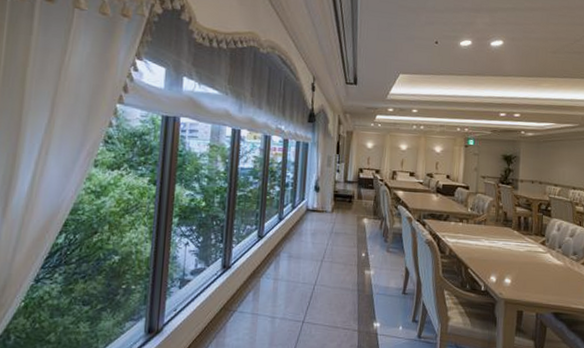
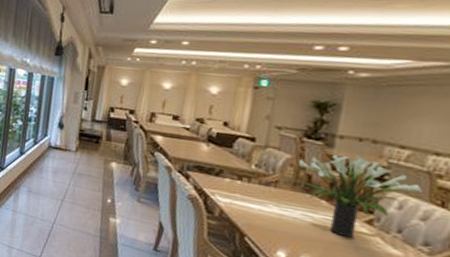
flower arrangement: none [498,193,570,258] -> present [298,155,424,239]

